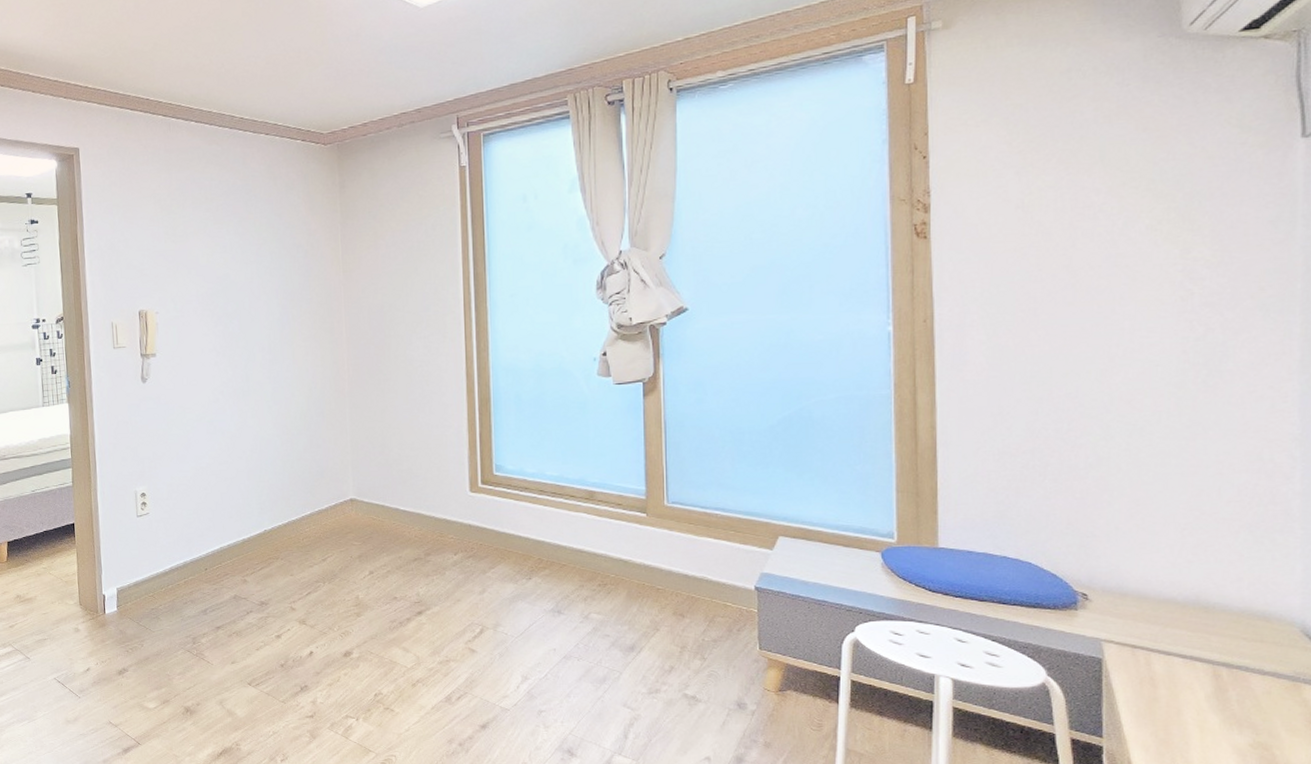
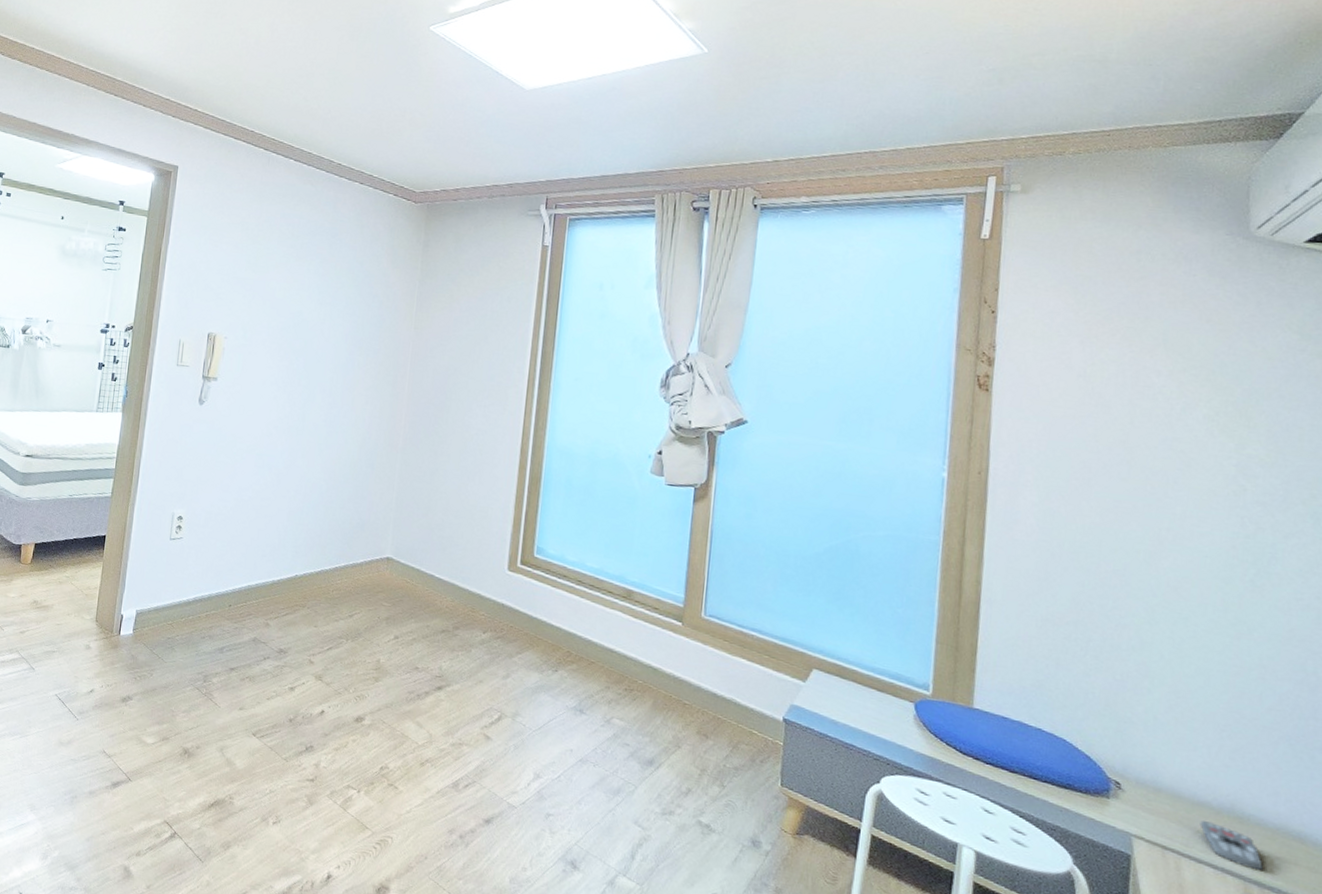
remote control: none [1167,615,1230,653] -> present [1199,820,1263,871]

